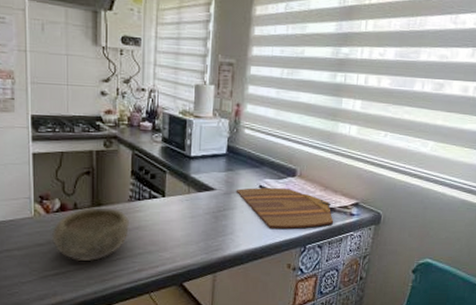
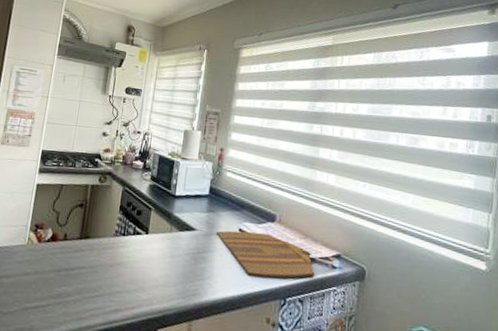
bowl: present [51,207,130,262] -> none [38,239,114,297]

